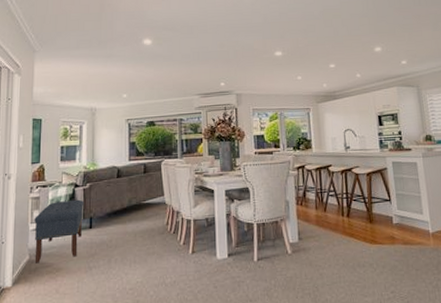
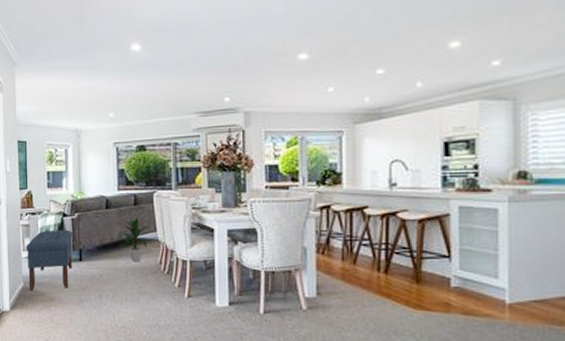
indoor plant: none [126,184,158,225] -> present [117,217,150,262]

